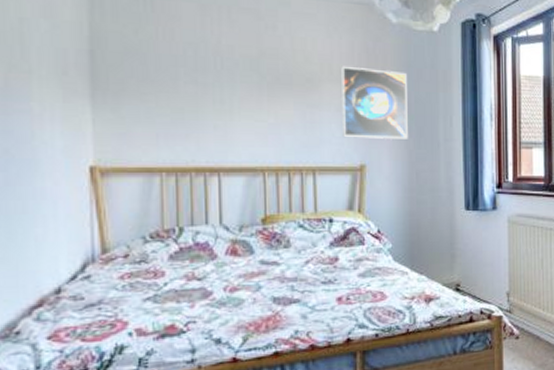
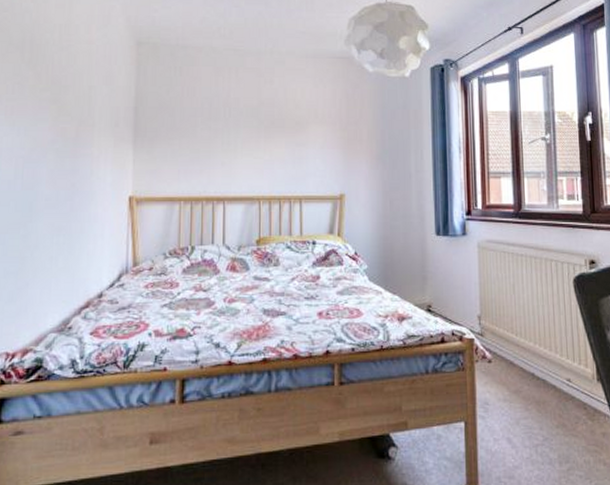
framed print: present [341,65,408,139] -> none [325,110,382,171]

